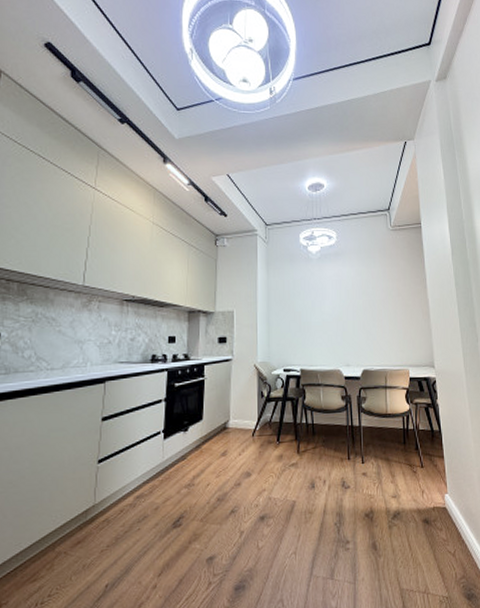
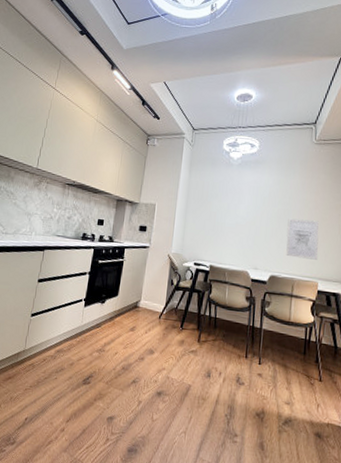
wall art: none [374,308,406,348] -> present [286,218,319,260]

